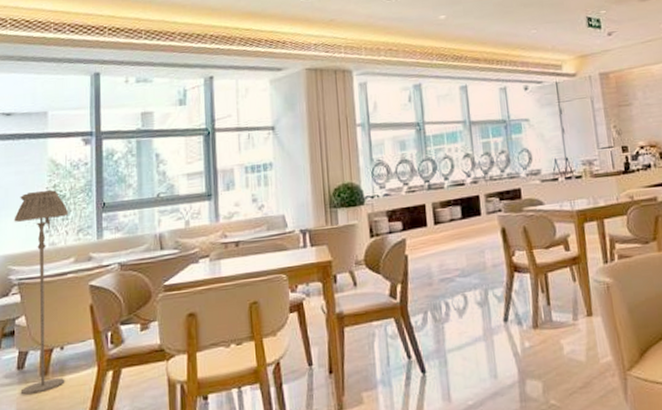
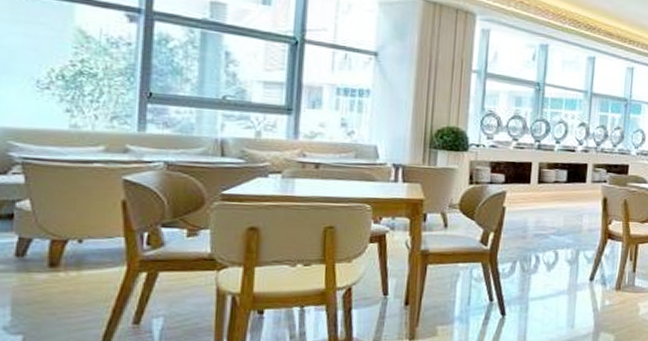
floor lamp: present [14,190,69,395] -> none [18,61,101,285]

